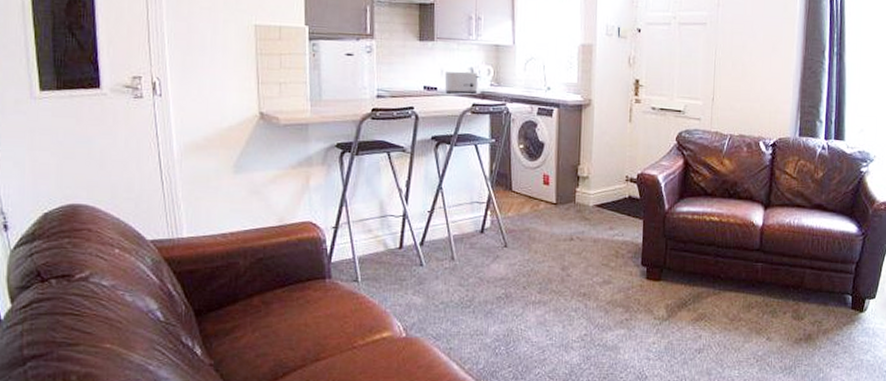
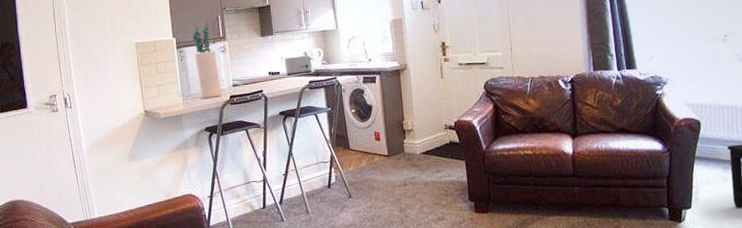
vase: none [331,11,362,109] -> present [193,22,222,99]

